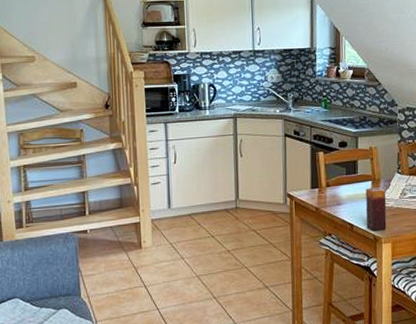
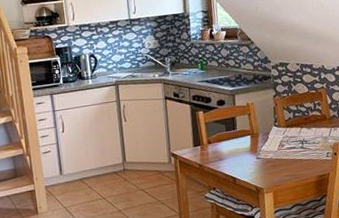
candle: present [366,186,387,231] -> none [245,140,268,183]

